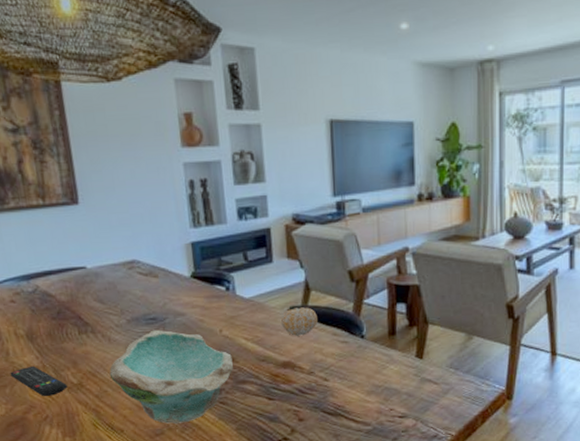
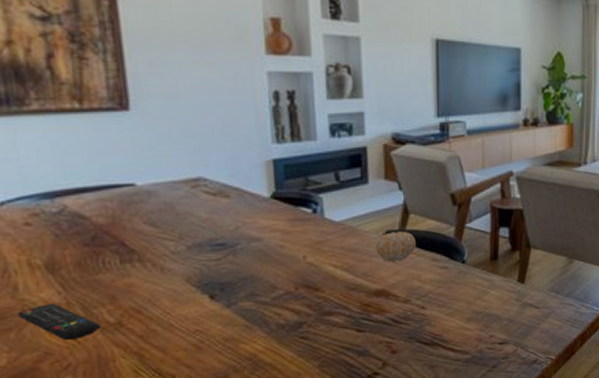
bowl: present [109,329,234,424] -> none [159,257,319,365]

